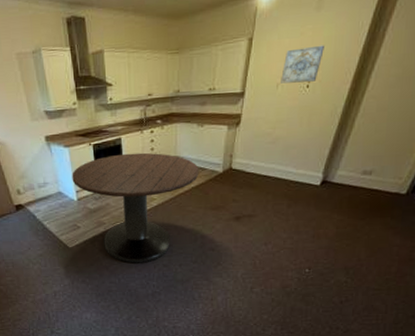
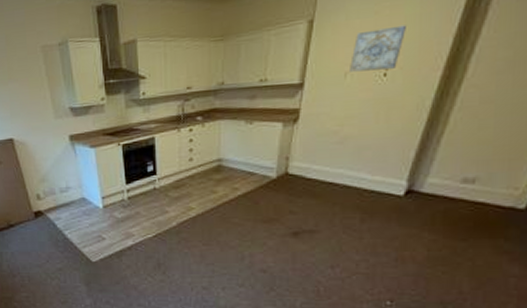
dining table: present [72,152,199,264] -> none [97,154,247,284]

